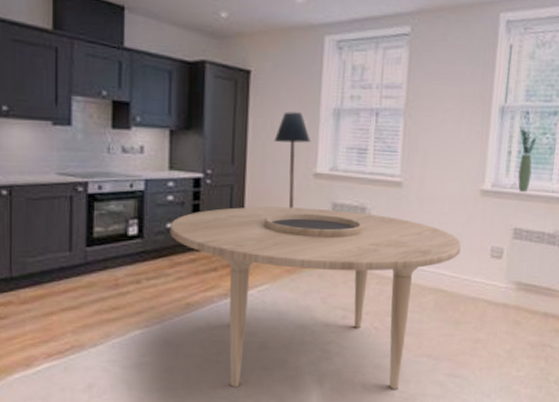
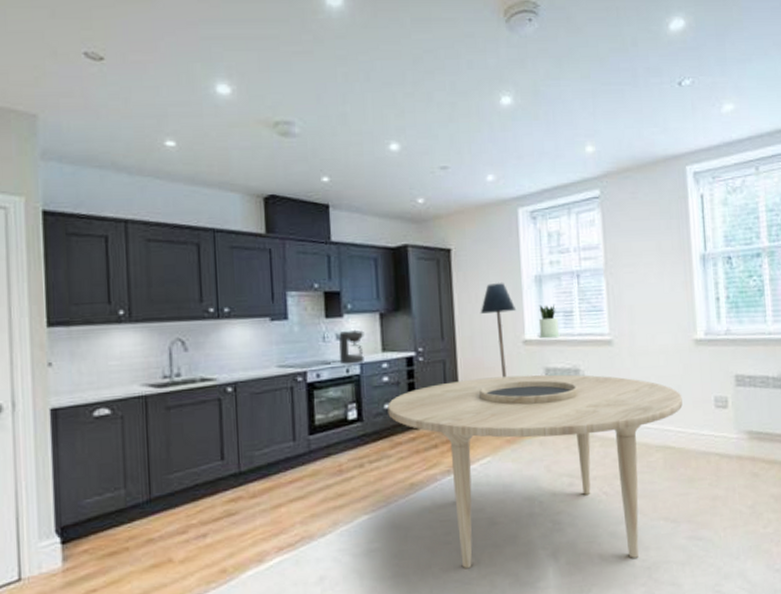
coffee maker: none [123,143,152,180] -> present [339,329,364,365]
planter: none [329,139,353,175] -> present [538,304,561,339]
vase: present [518,127,537,193] -> none [724,272,744,338]

